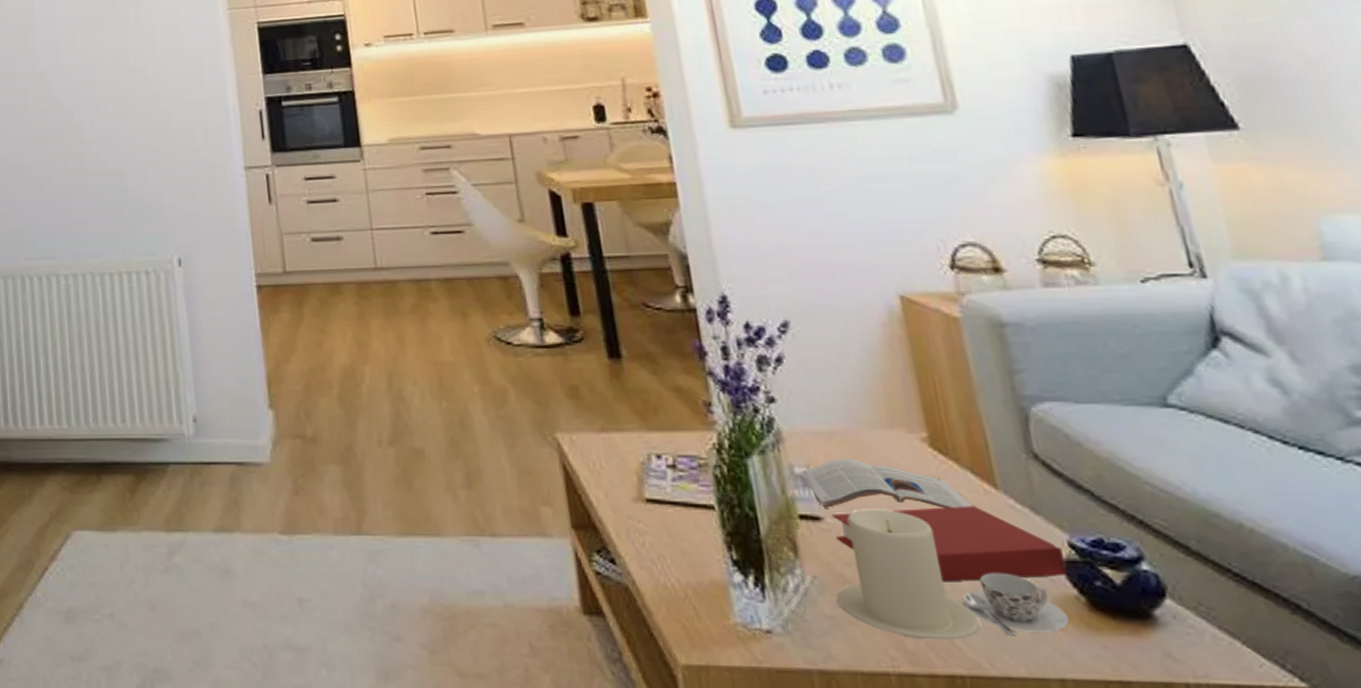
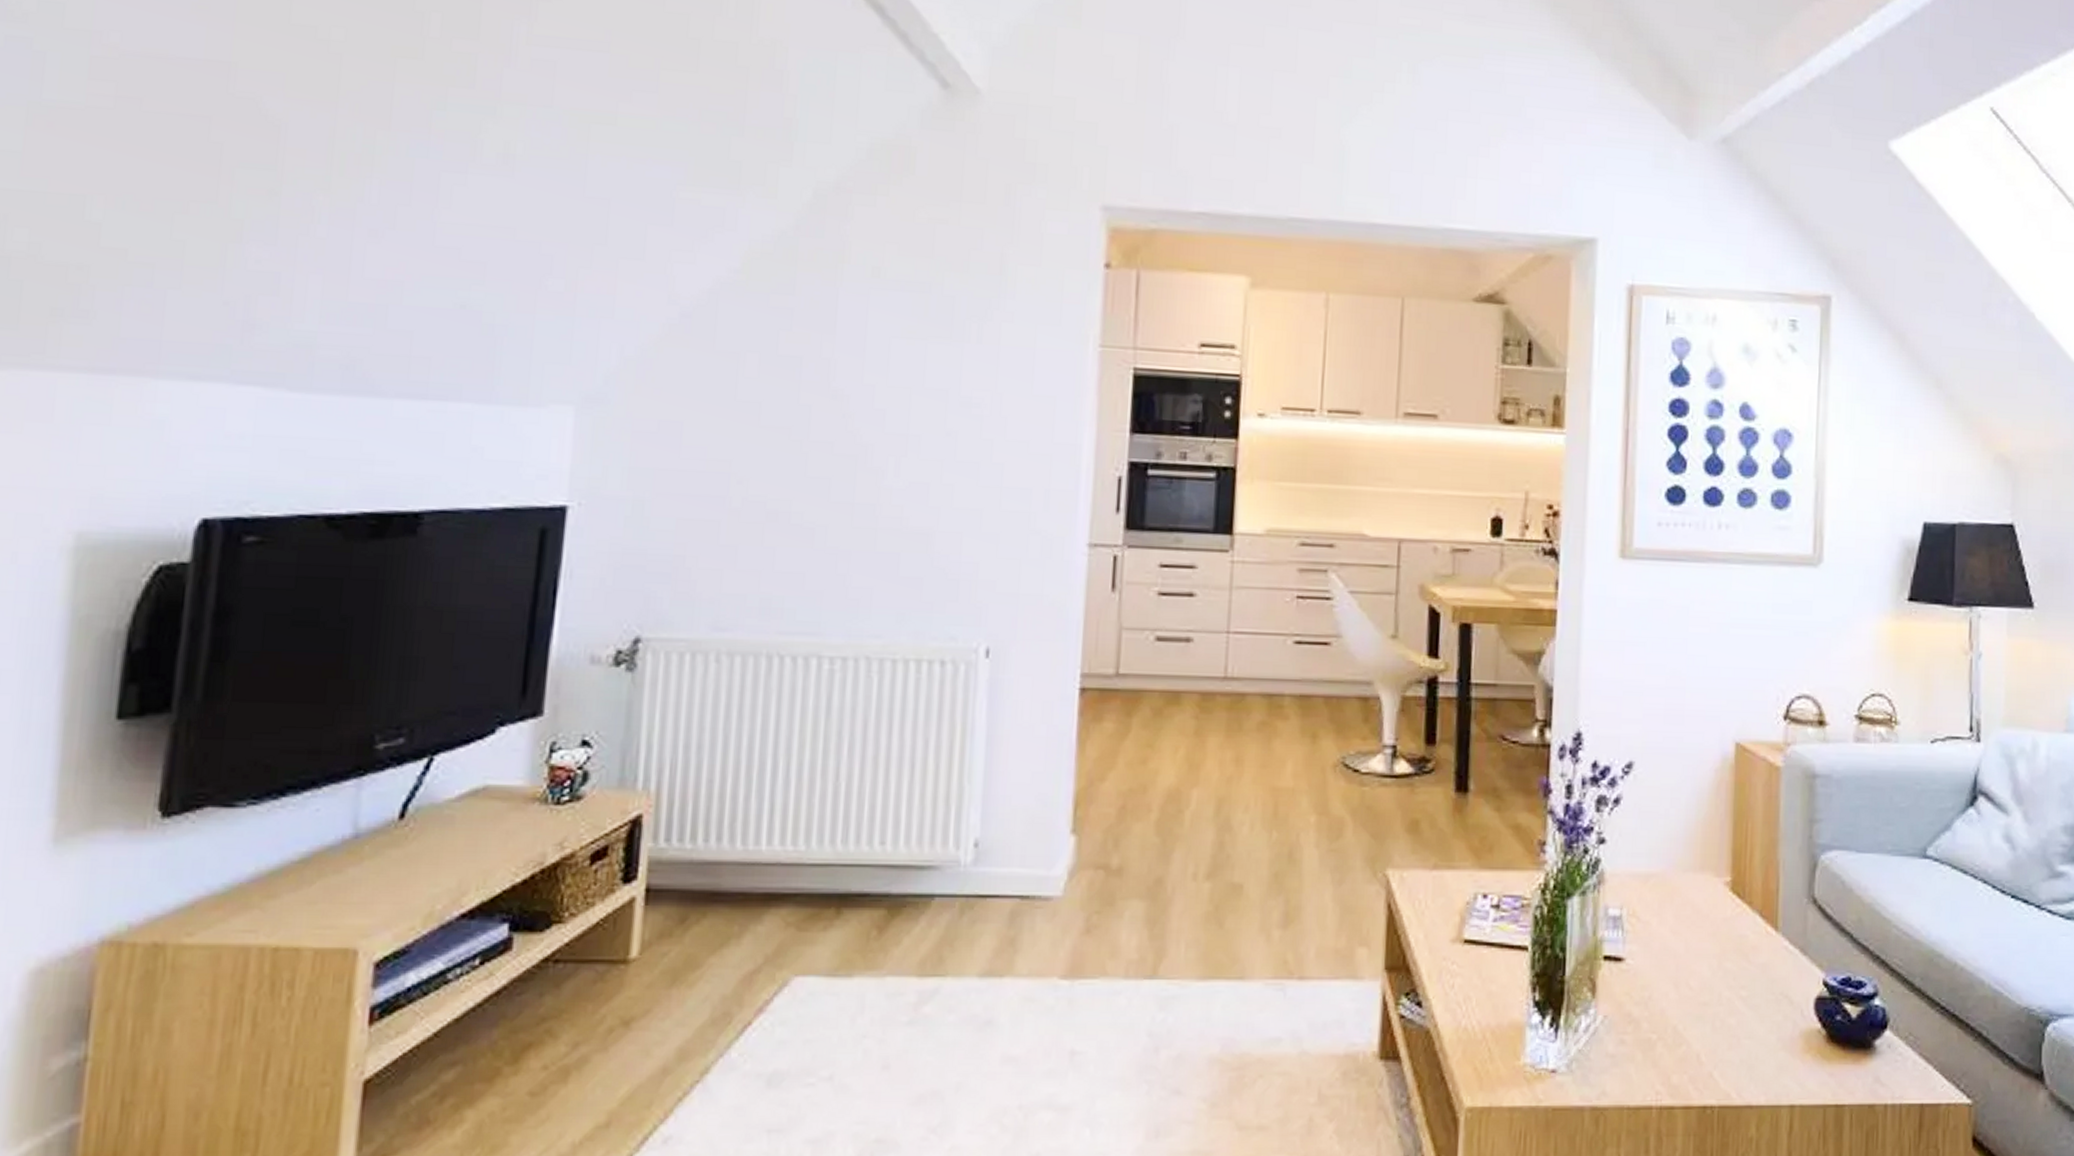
magazine: present [799,458,973,509] -> none [1612,900,1755,950]
book: present [831,506,1067,582] -> none [1632,947,1817,1019]
candle: present [836,508,981,641] -> none [1621,949,1737,1074]
teacup: present [962,573,1070,635] -> none [1727,1009,1809,1067]

